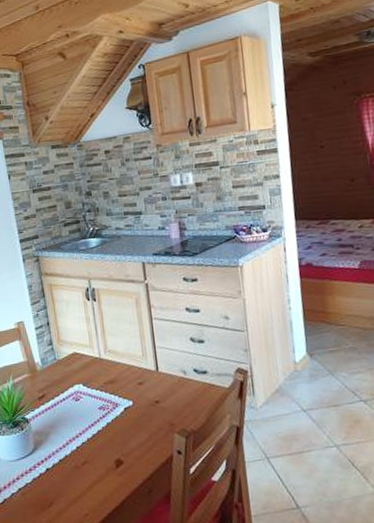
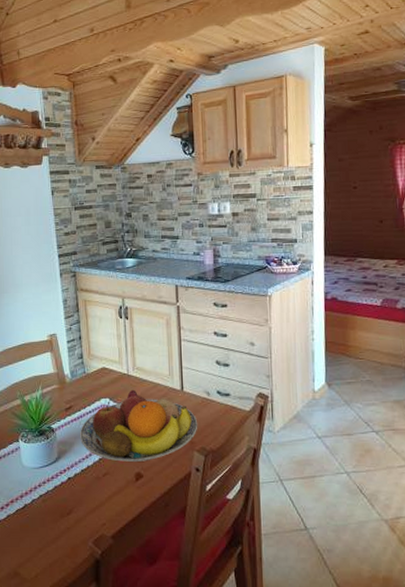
fruit bowl: none [55,373,177,449] -> present [80,389,198,462]

